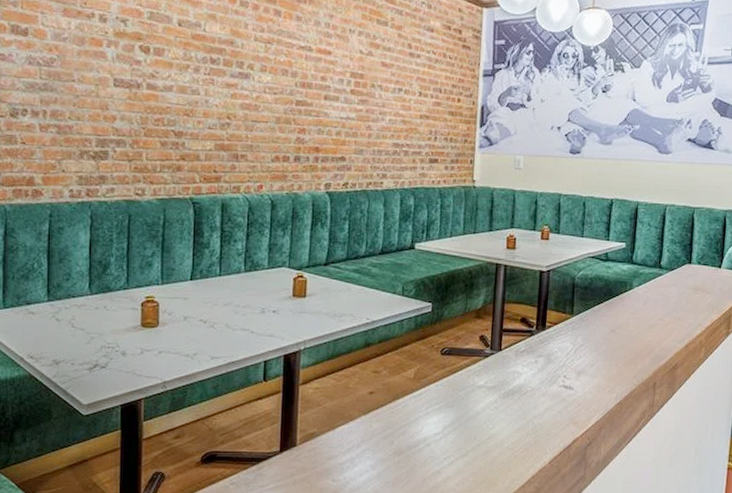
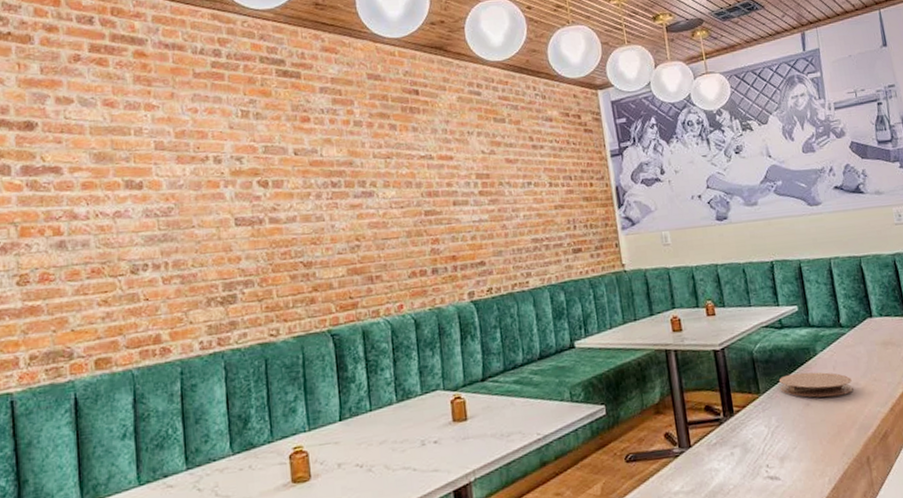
coaster: none [592,302,658,328] -> present [778,372,854,398]

